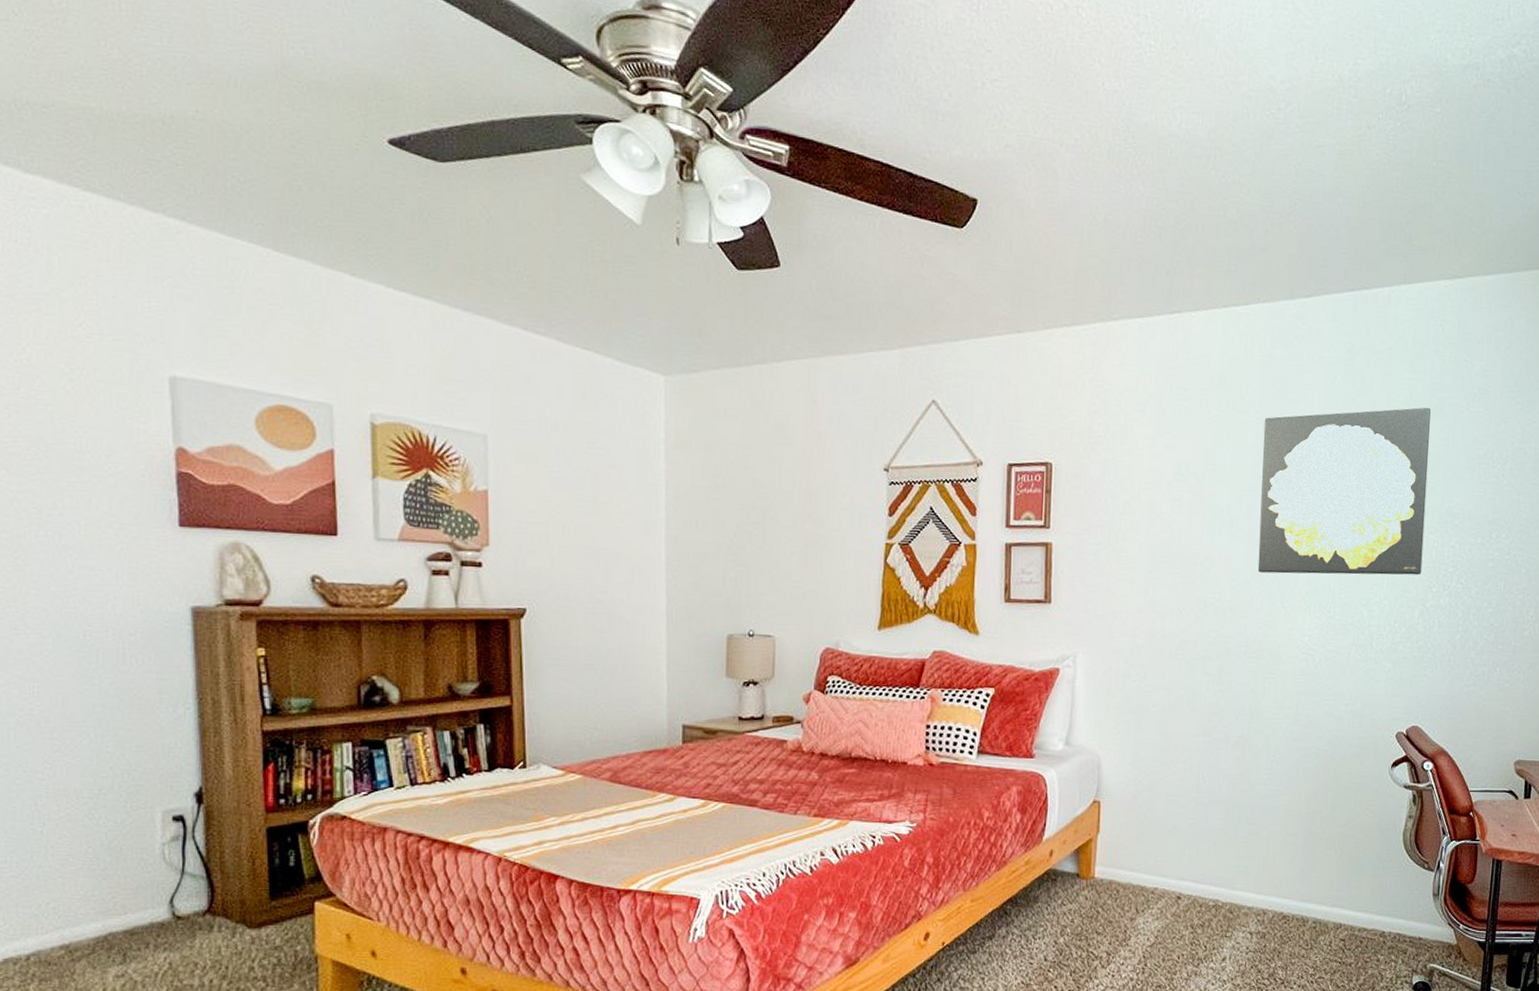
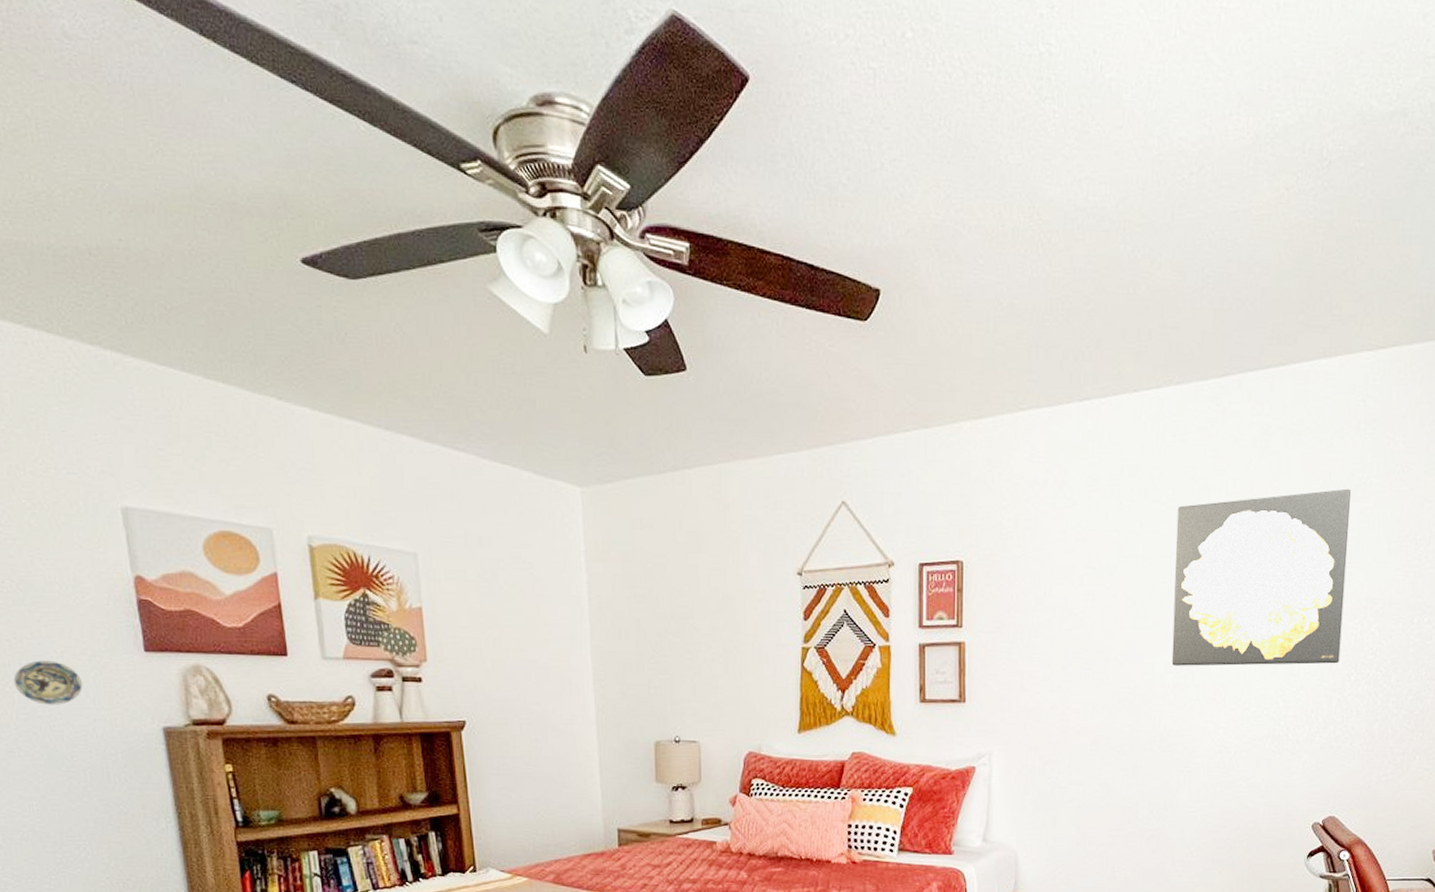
decorative plate: none [27,532,106,580] -> present [13,660,83,705]

